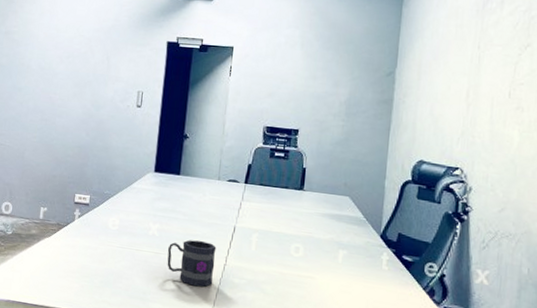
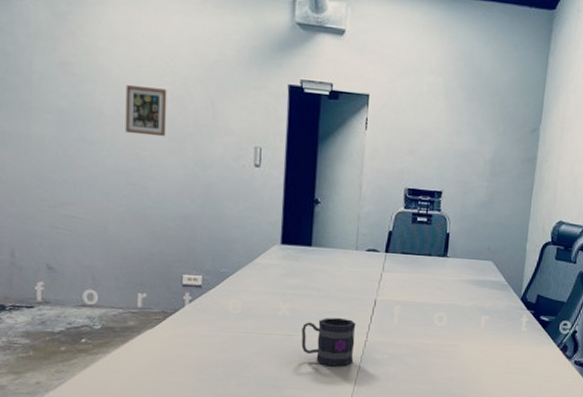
picture frame: none [44,46,76,84] -> present [125,85,167,137]

